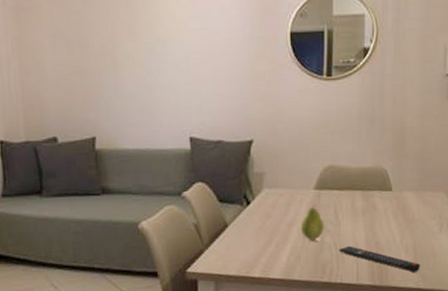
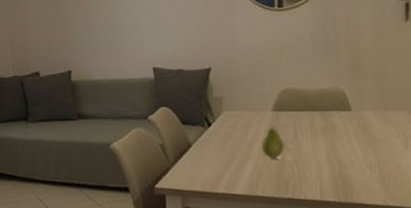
remote control: present [339,245,420,272] -> none [300,163,387,190]

